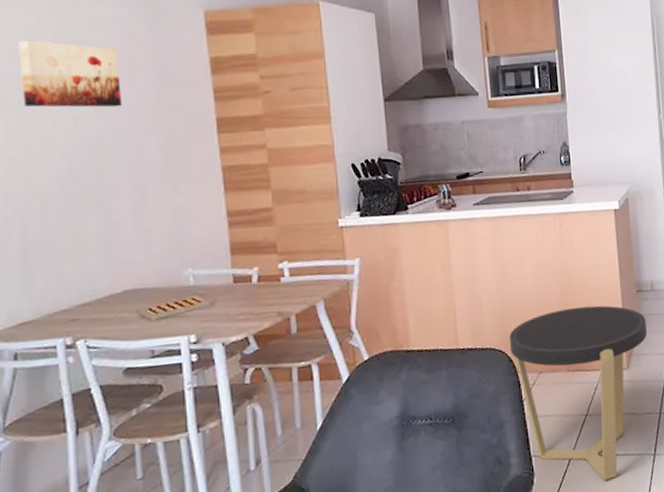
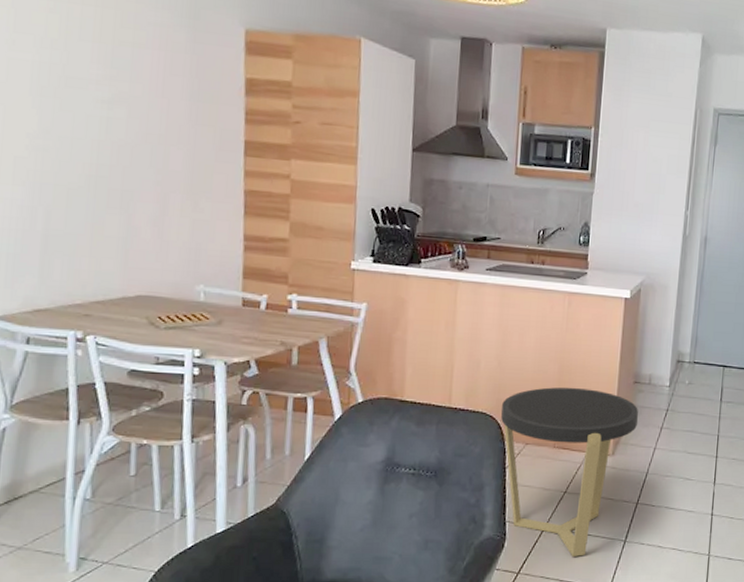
wall art: present [19,40,123,108] -> none [58,30,156,114]

